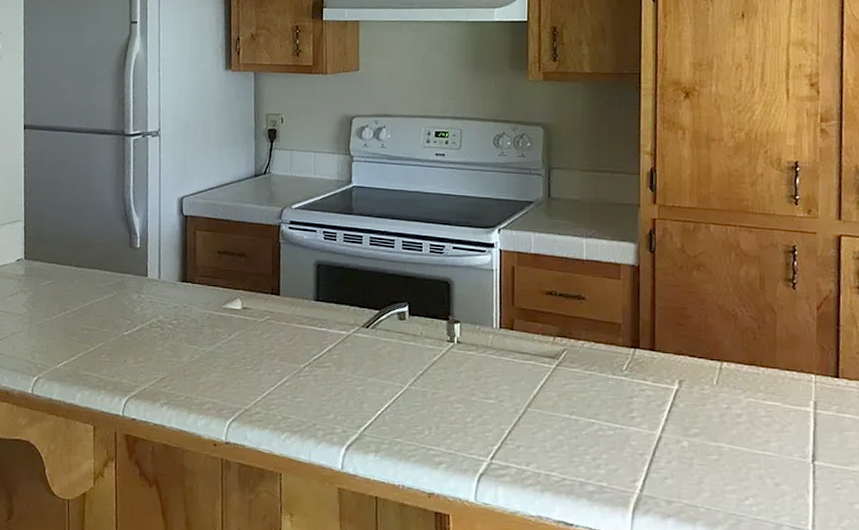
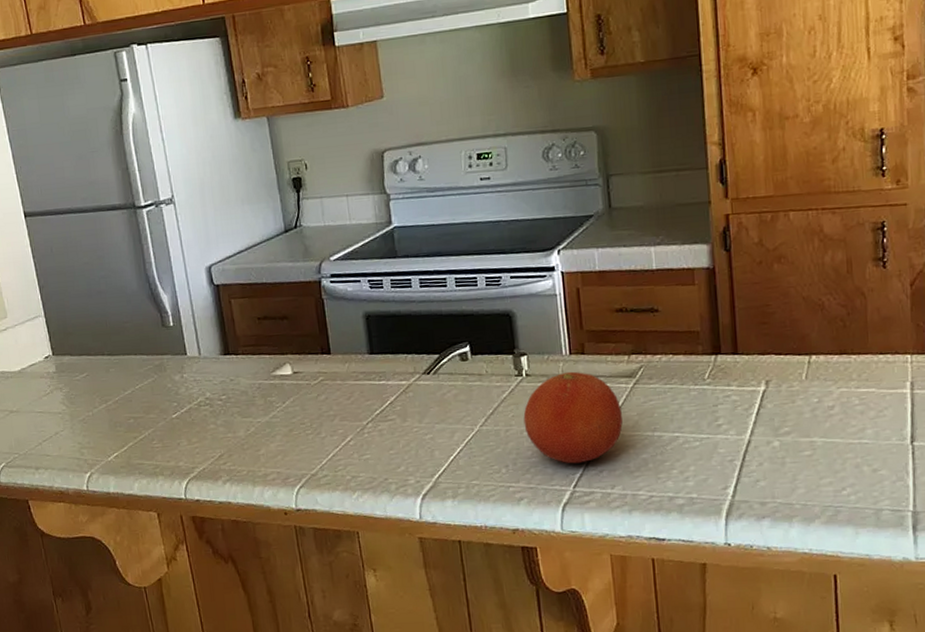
fruit: none [450,344,543,436] -> present [523,371,623,464]

